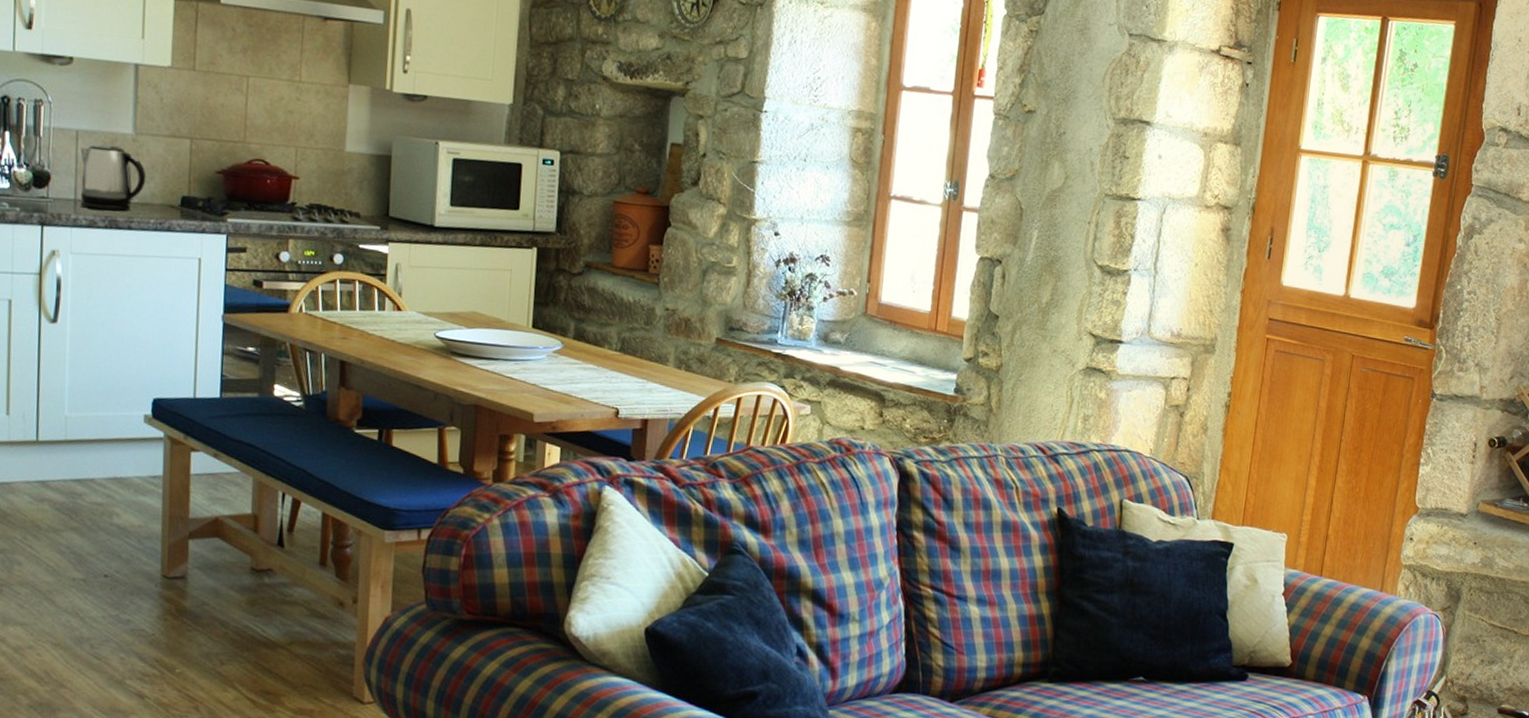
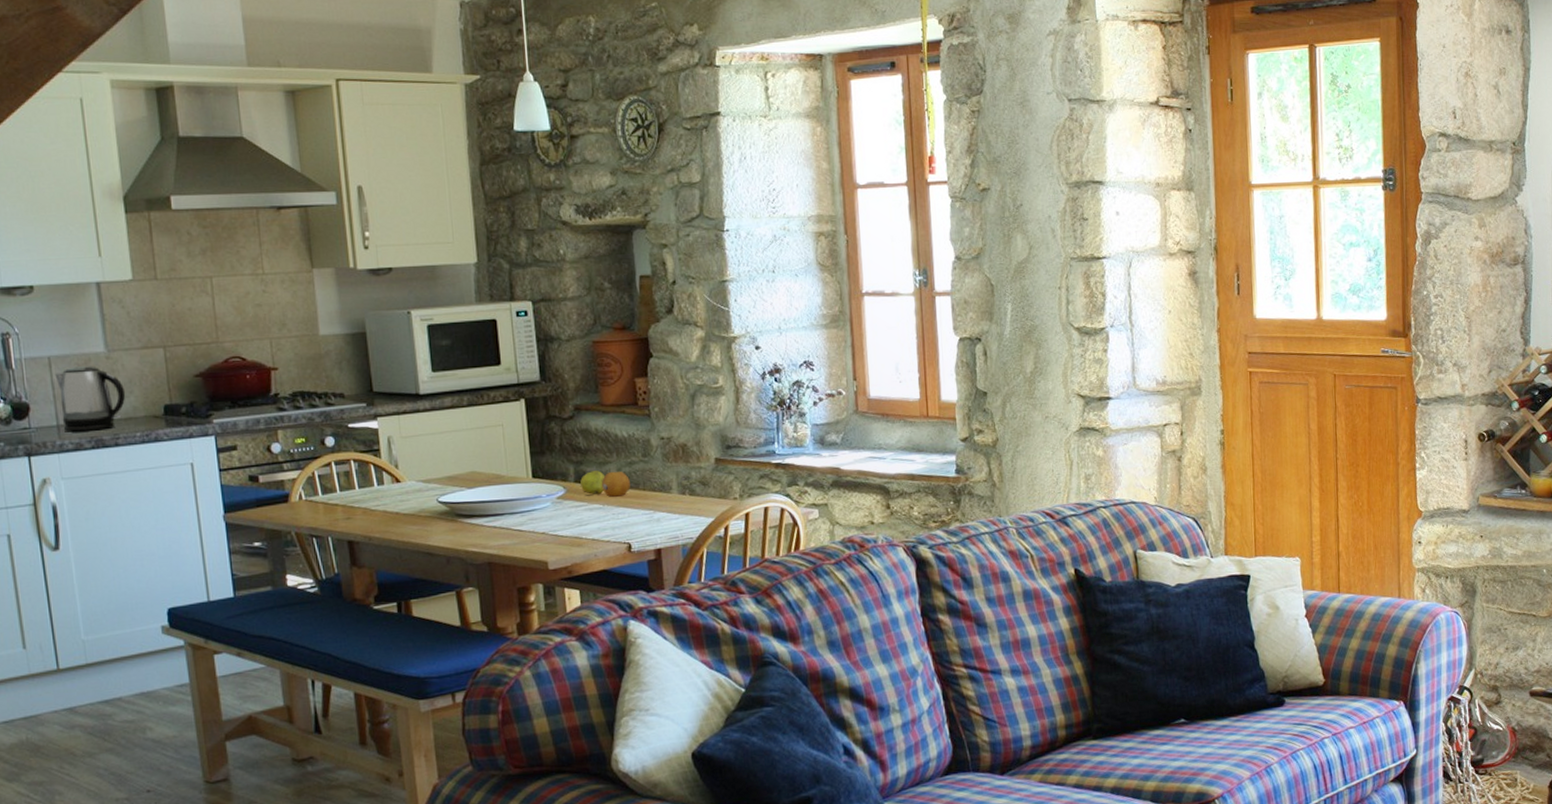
fruit: none [579,330,605,356] -> present [580,471,606,497]
fruit: none [599,334,628,362] -> present [601,471,630,498]

